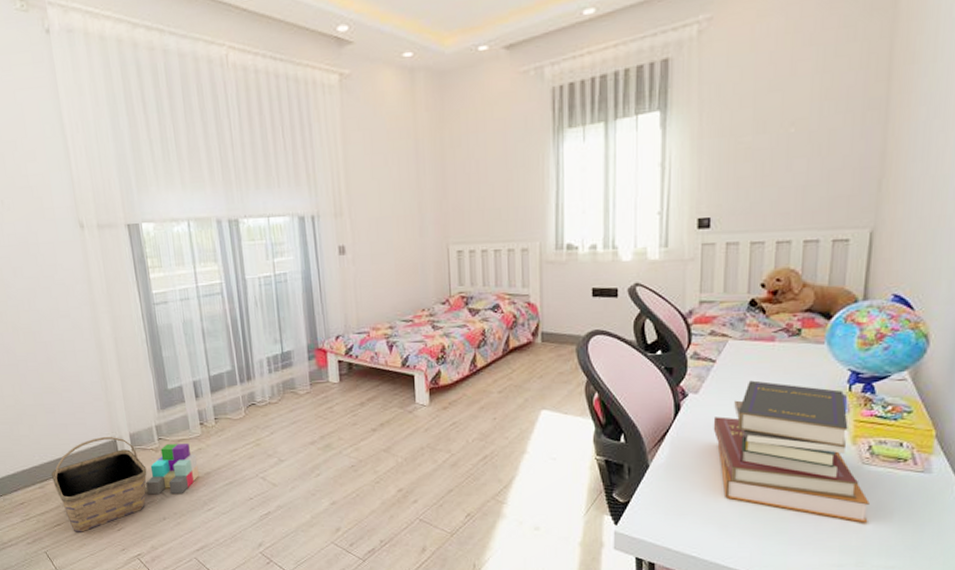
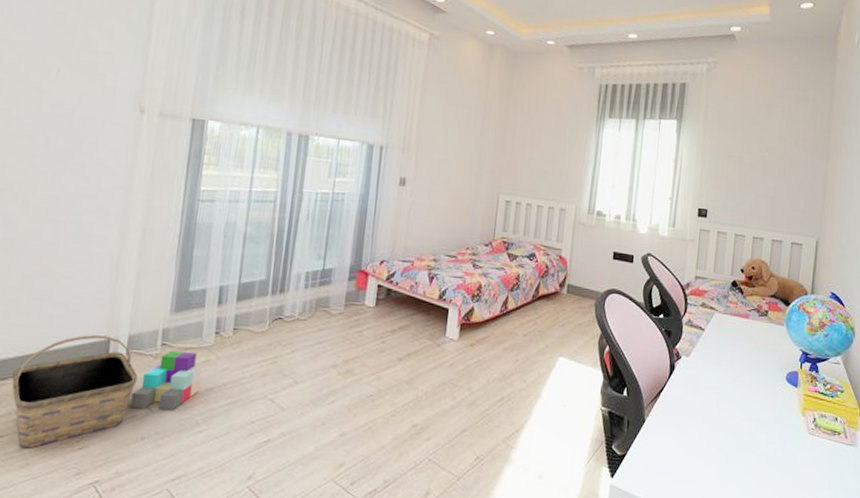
books: present [713,380,870,523] -> none [699,350,814,489]

